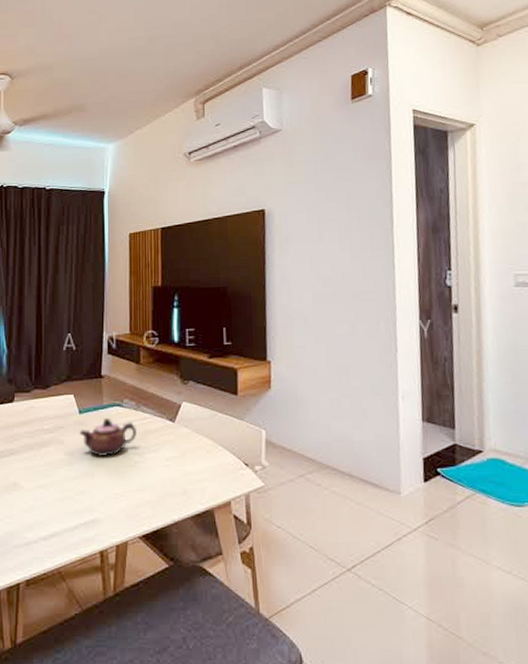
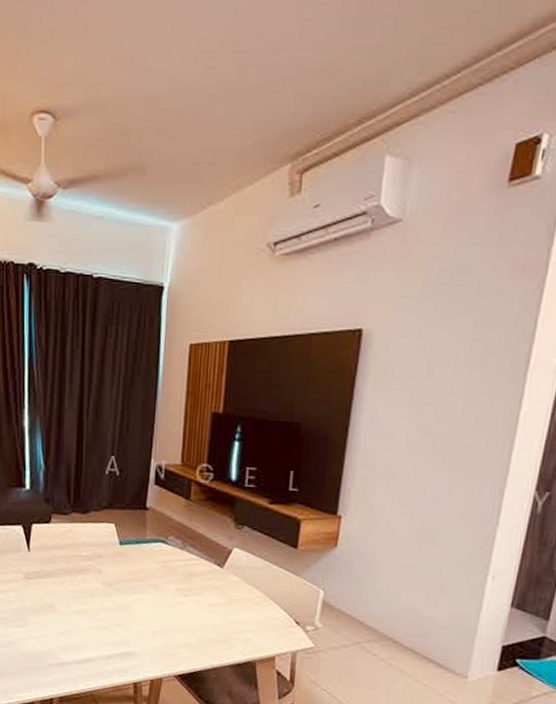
teapot: present [80,417,137,456] -> none [119,552,181,593]

